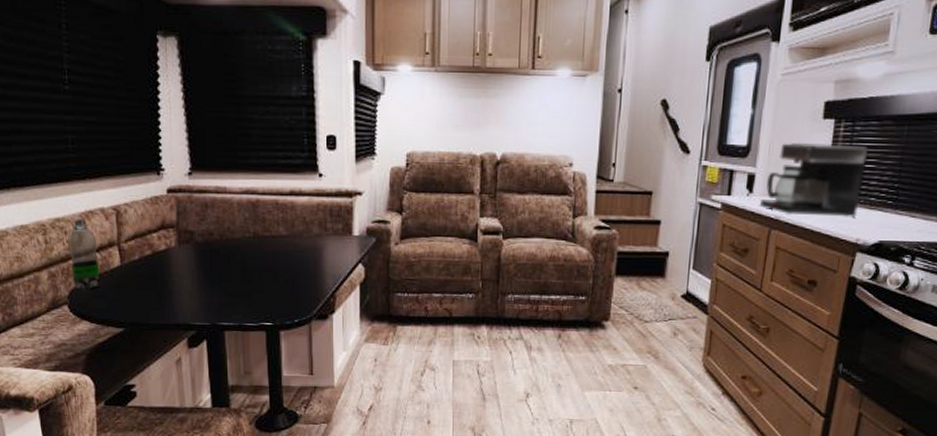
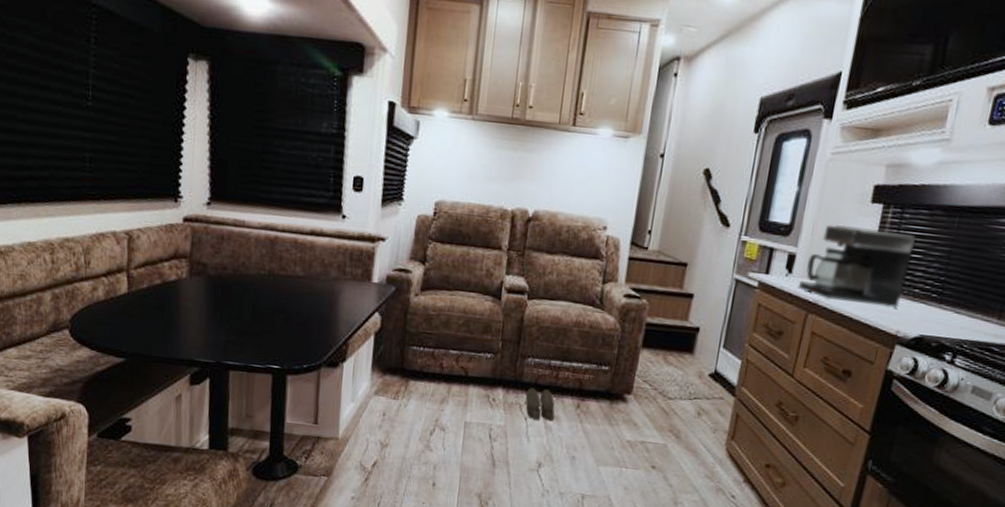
bottle: present [68,219,101,290] -> none [76,241,106,316]
slippers: none [508,322,538,353] -> present [525,388,555,420]

